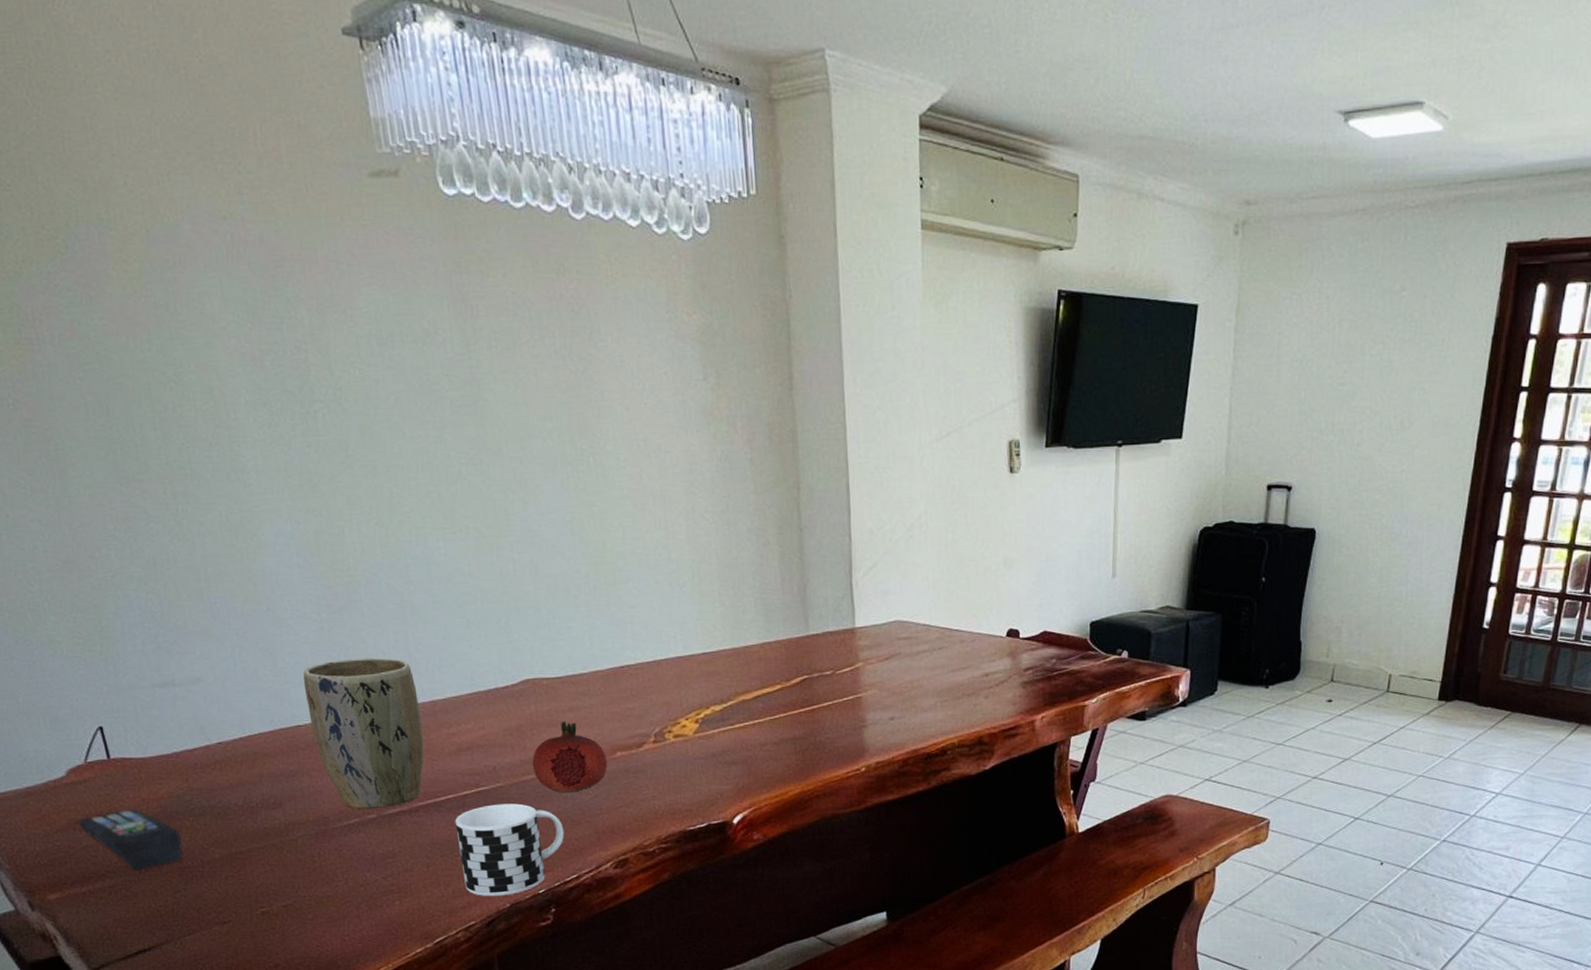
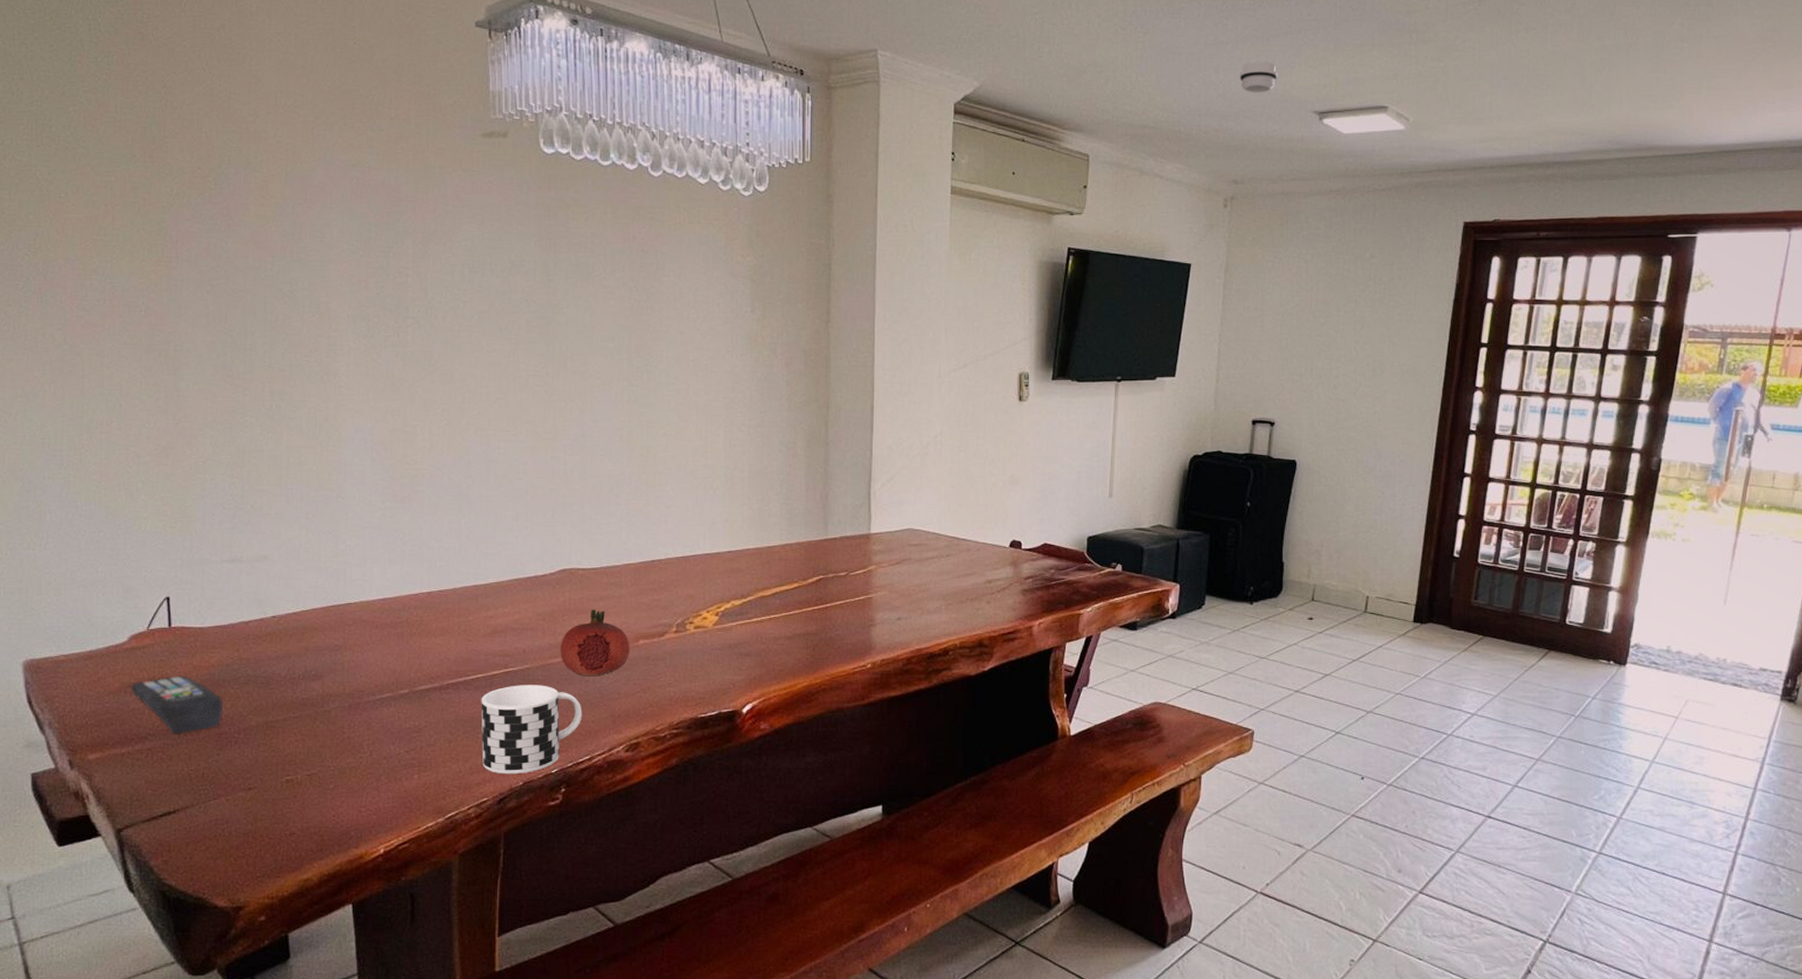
plant pot: present [303,657,424,810] -> none [359,543,463,685]
smoke detector: none [1251,48,1297,90] -> present [1239,61,1278,93]

